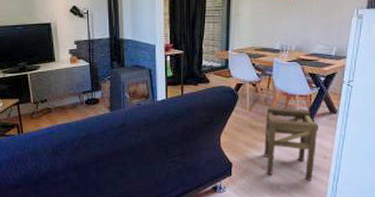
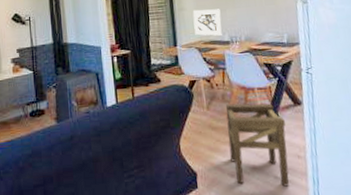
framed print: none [248,16,276,43] -> present [192,9,222,36]

